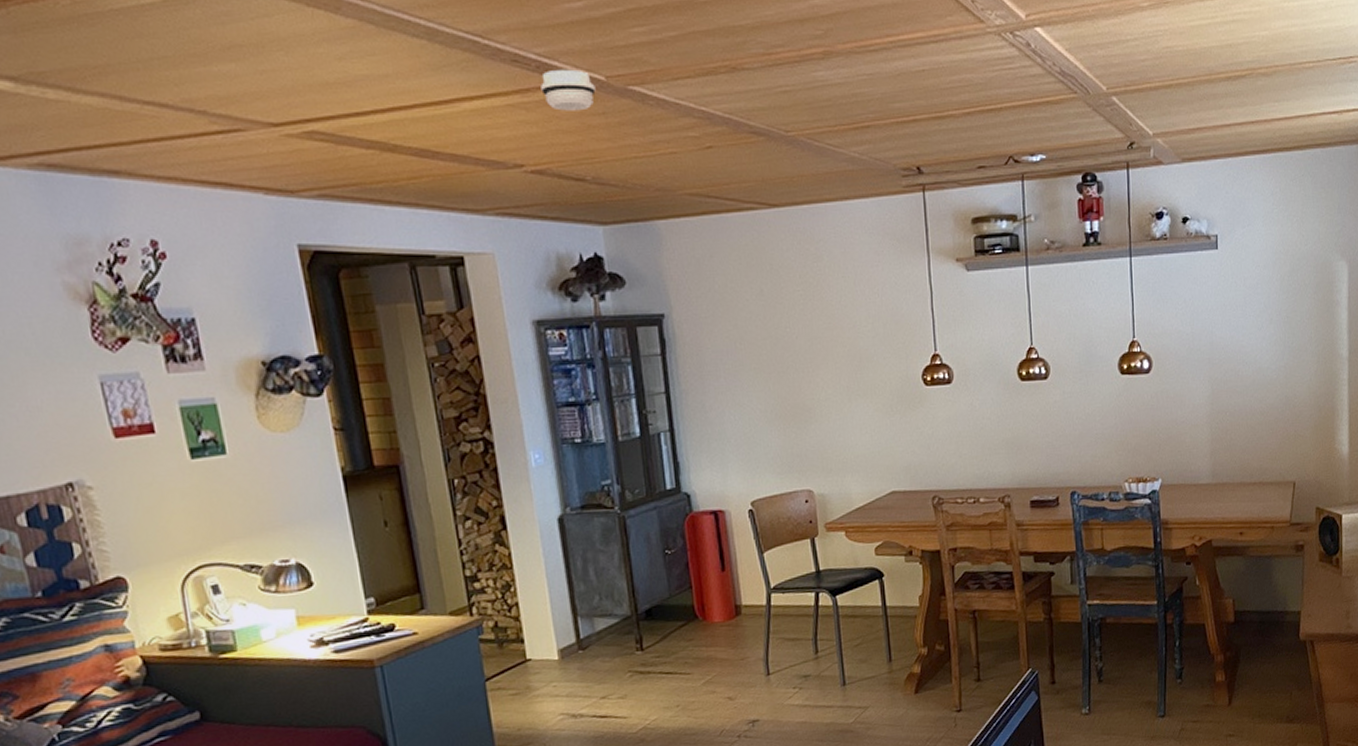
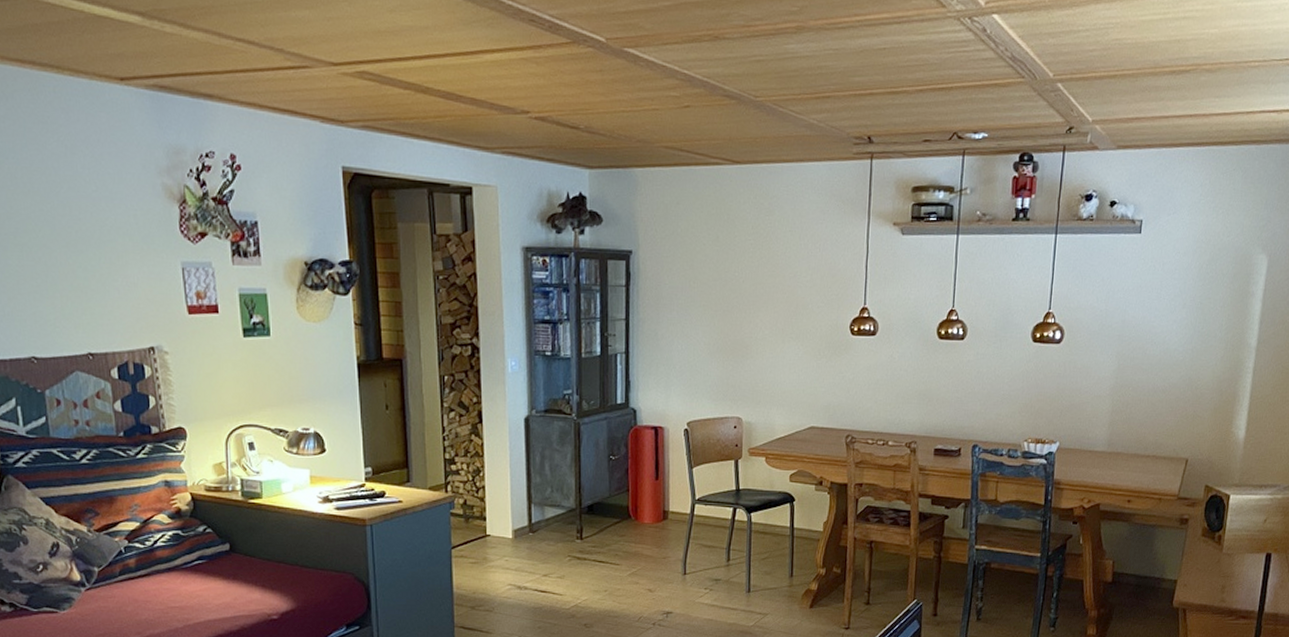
smoke detector: present [541,69,596,111] -> none [551,29,596,68]

